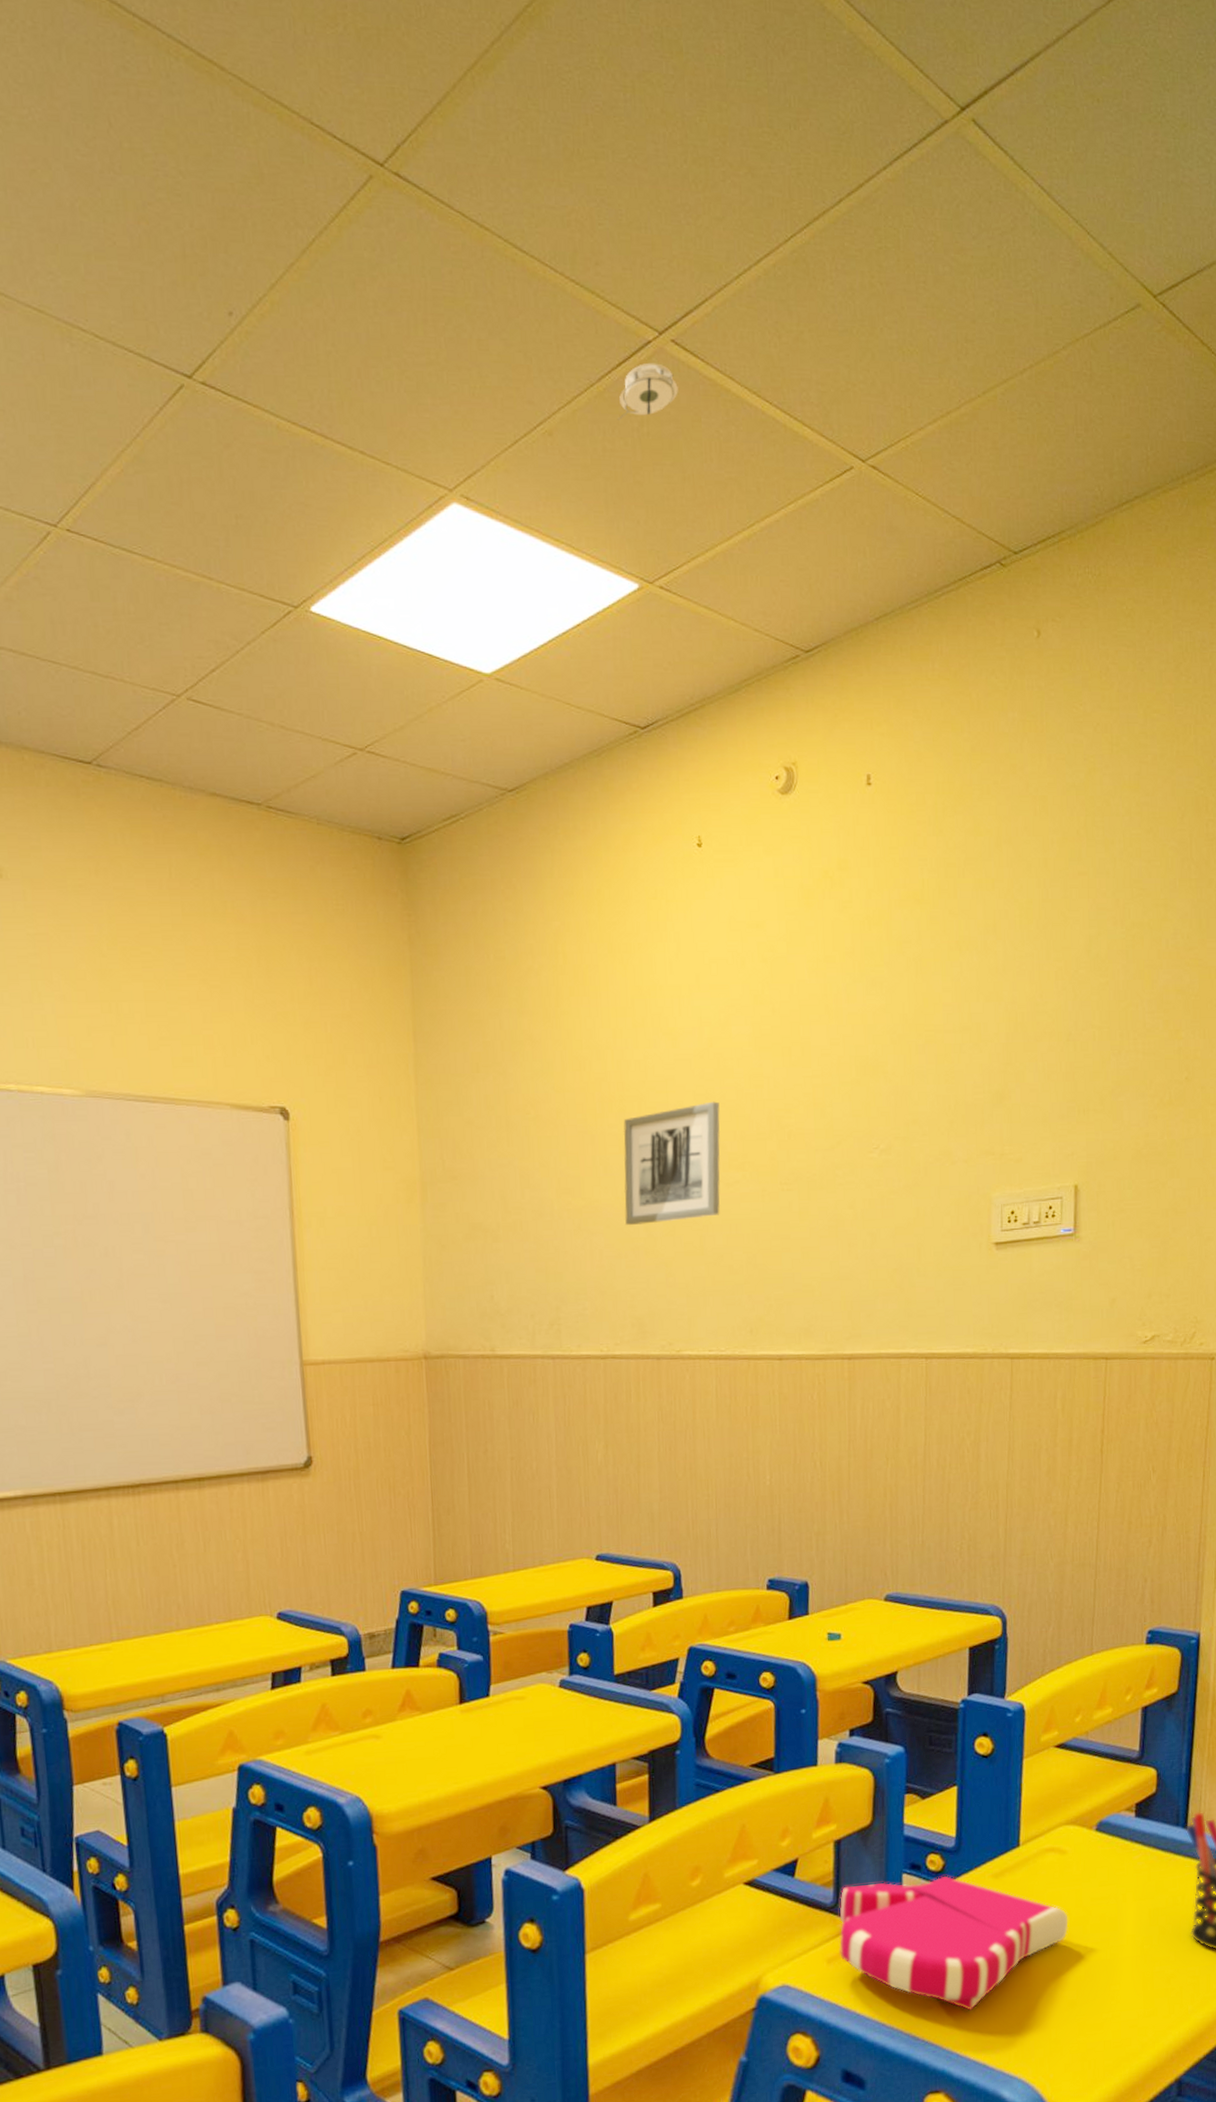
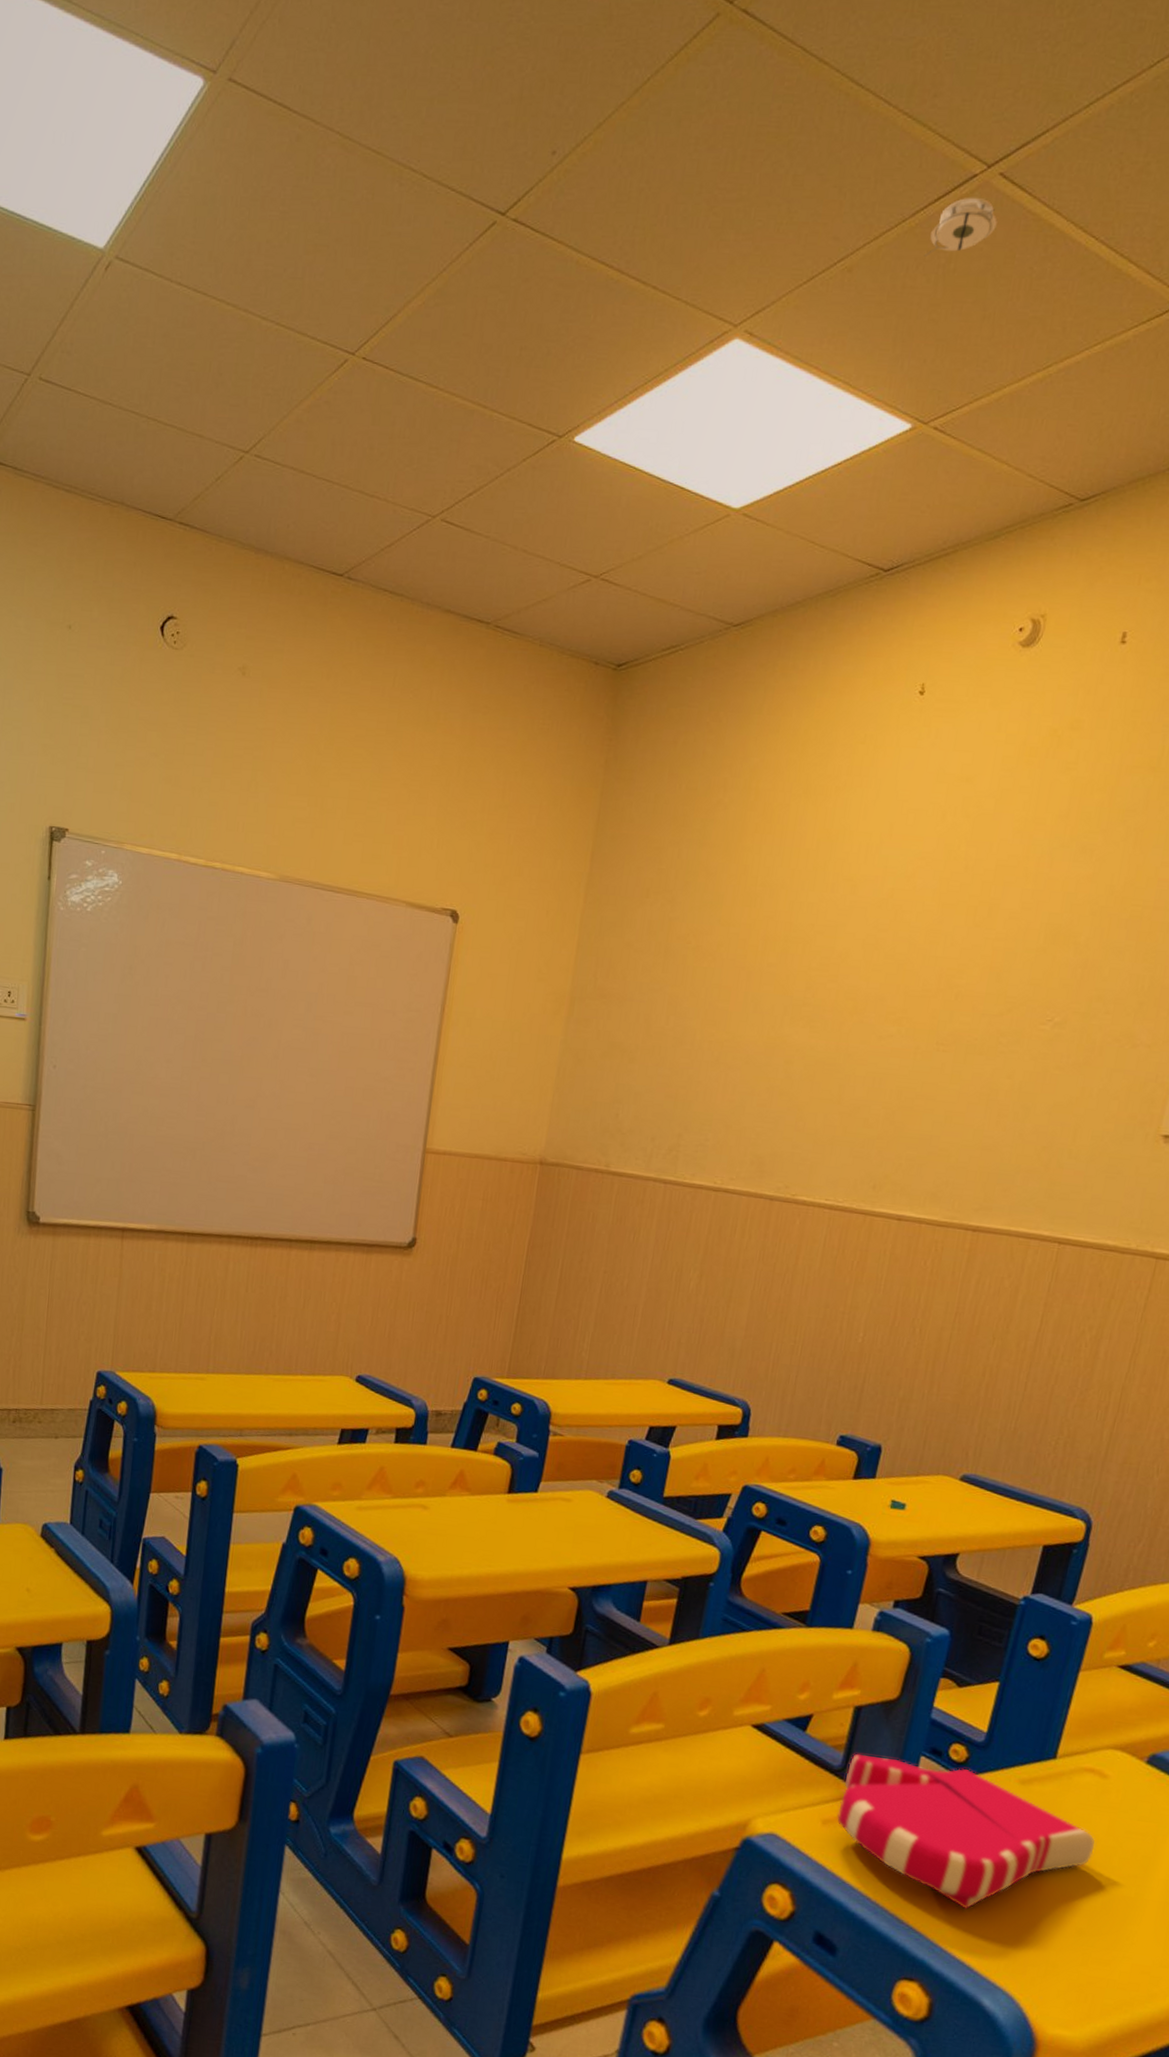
wall art: present [623,1101,720,1225] -> none [765,952,888,1067]

